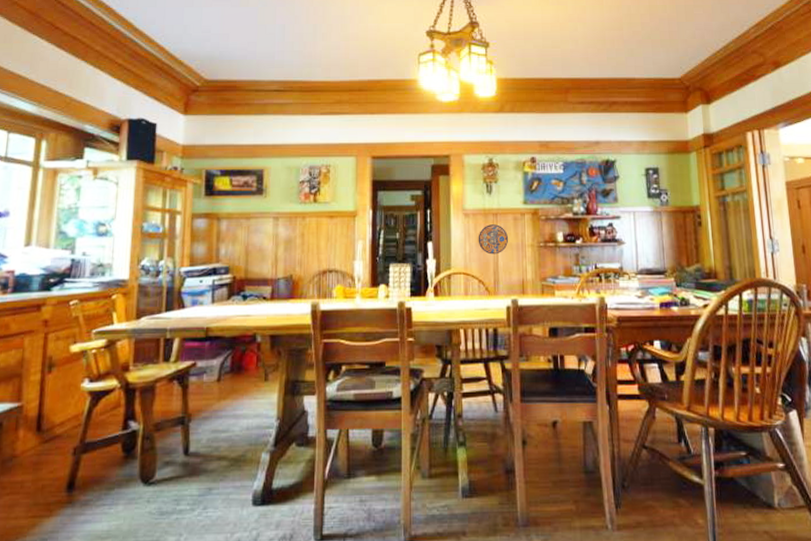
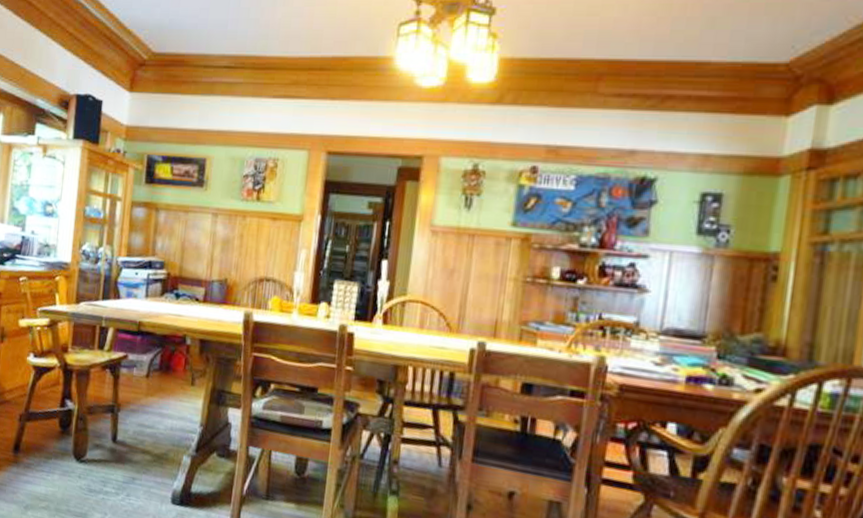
manhole cover: present [478,224,509,255] -> none [444,247,486,285]

